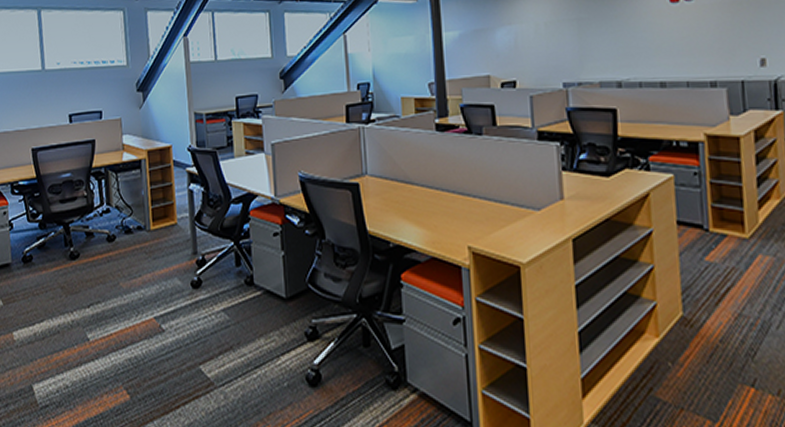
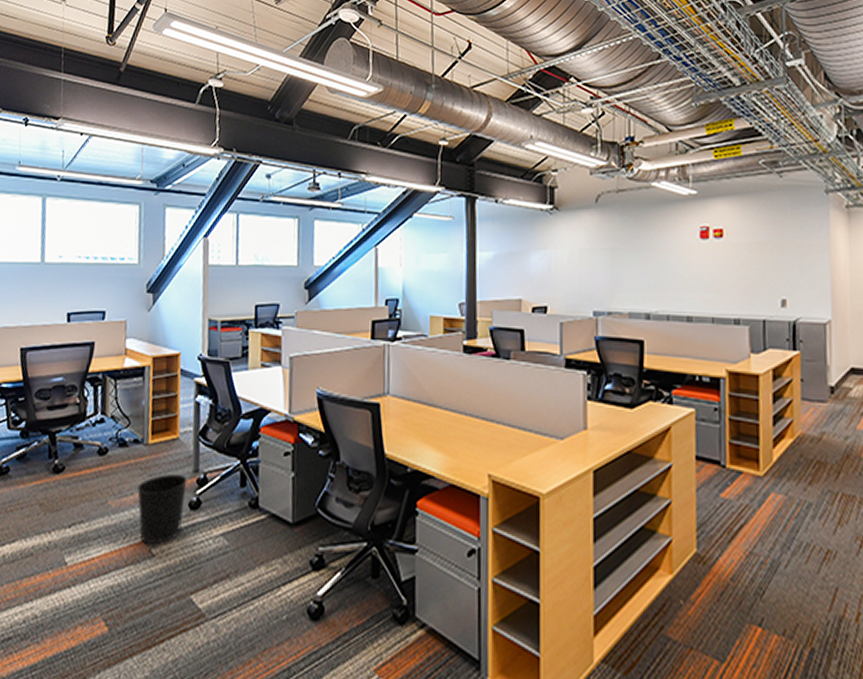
wastebasket: none [143,256,188,320] -> present [136,473,188,544]

